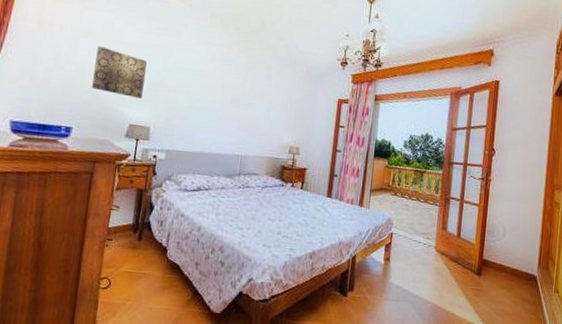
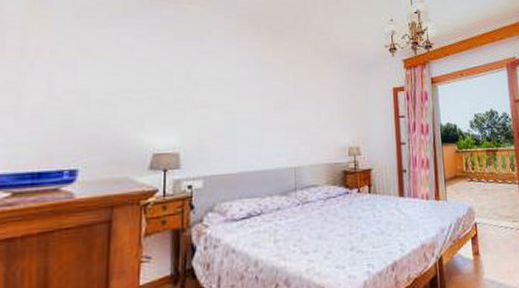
wall art: present [92,45,147,98] -> none [100,67,166,122]

